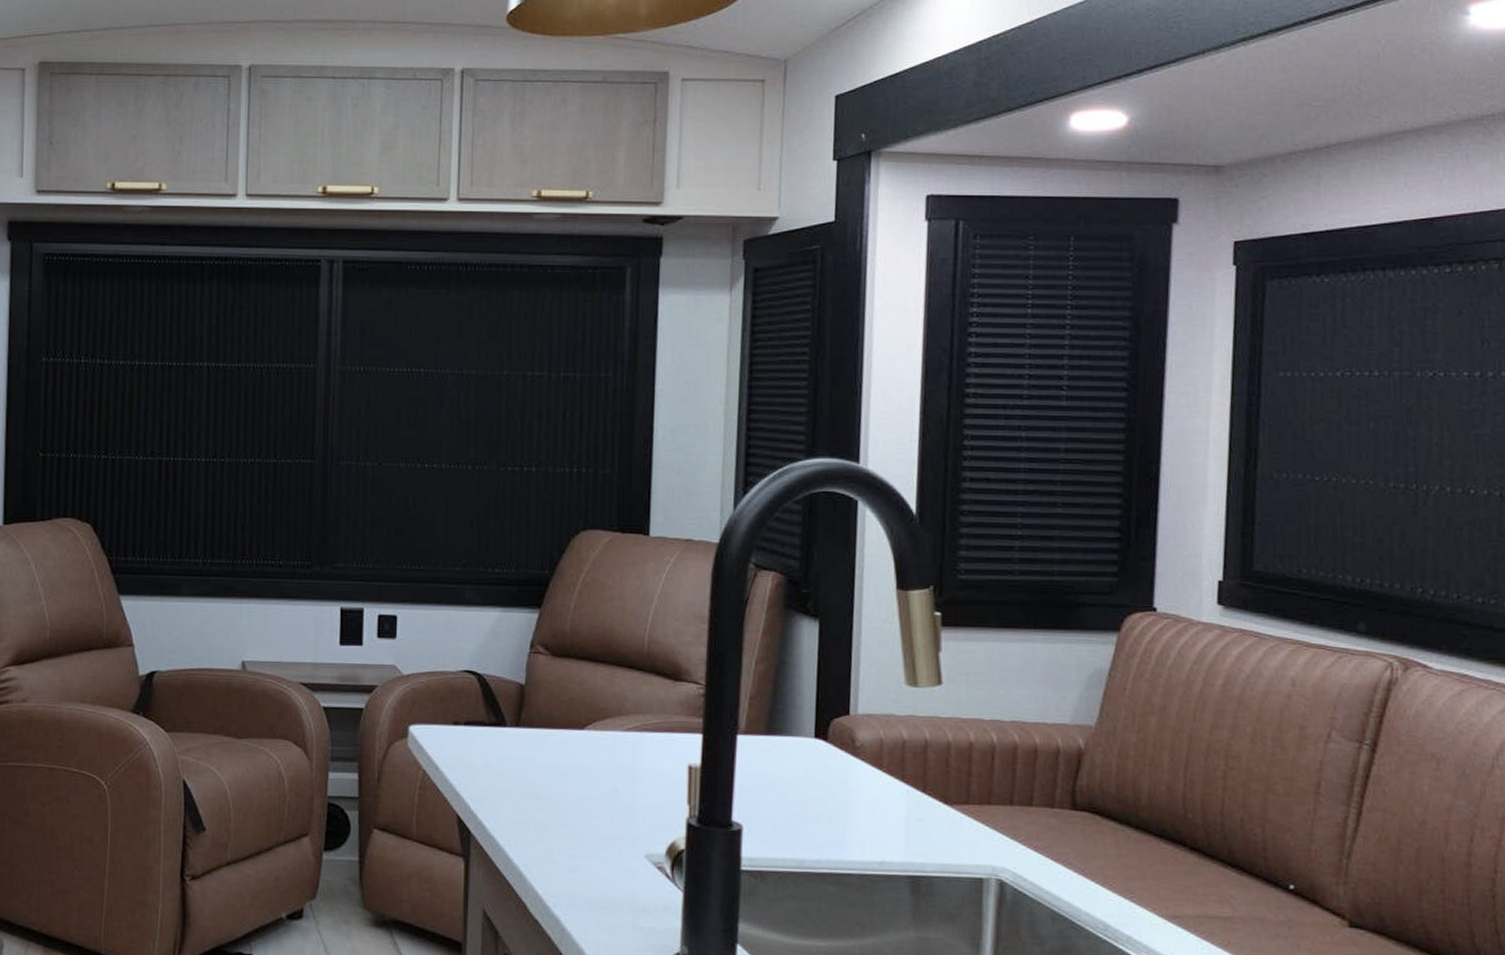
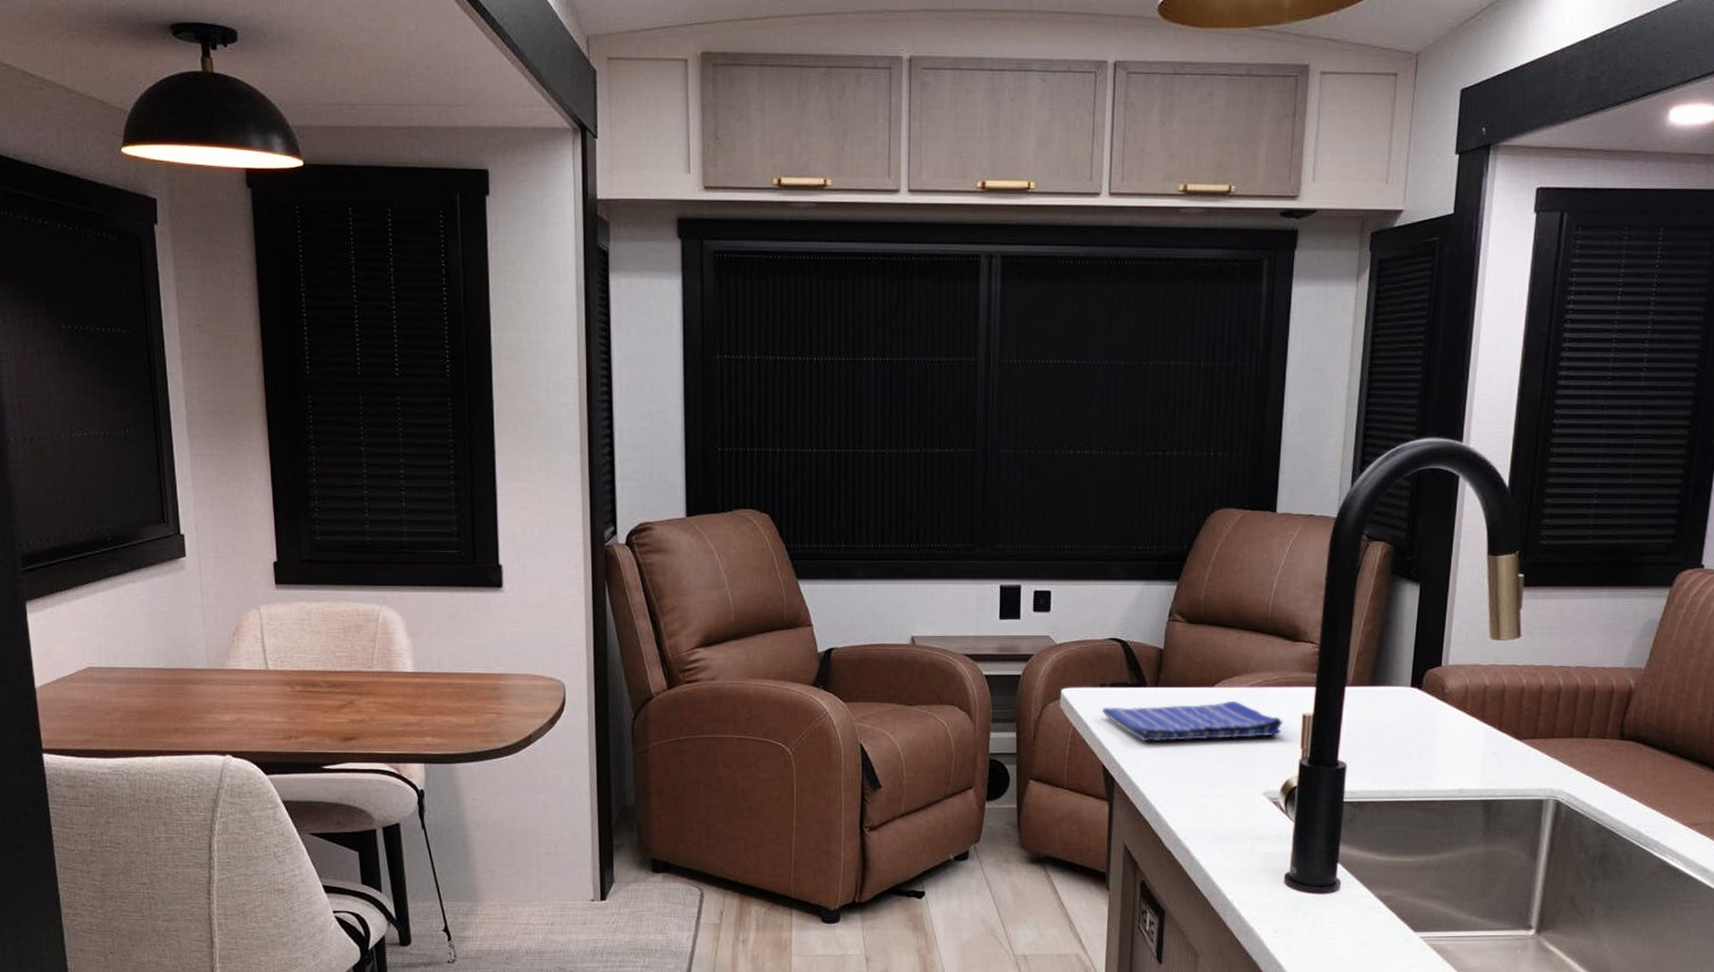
dish towel: none [456,746,667,790] -> present [1102,700,1284,742]

